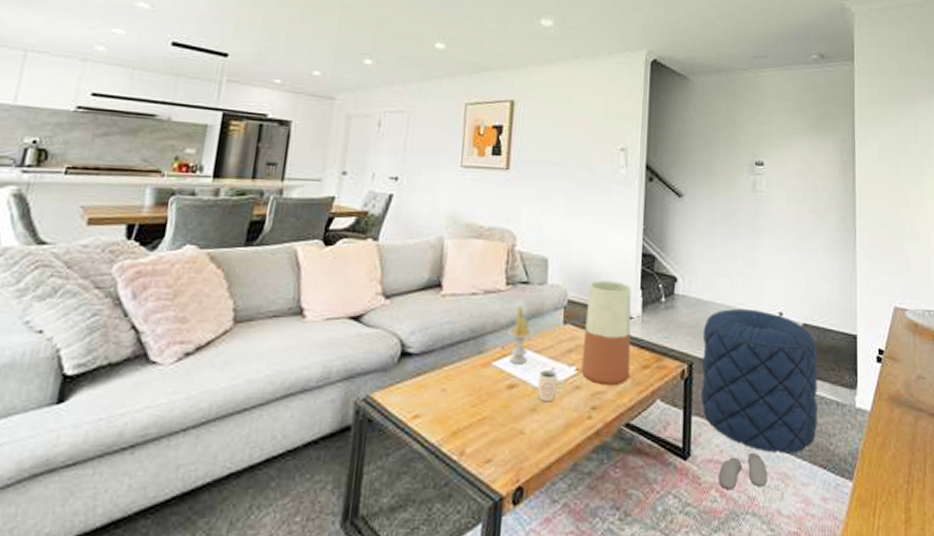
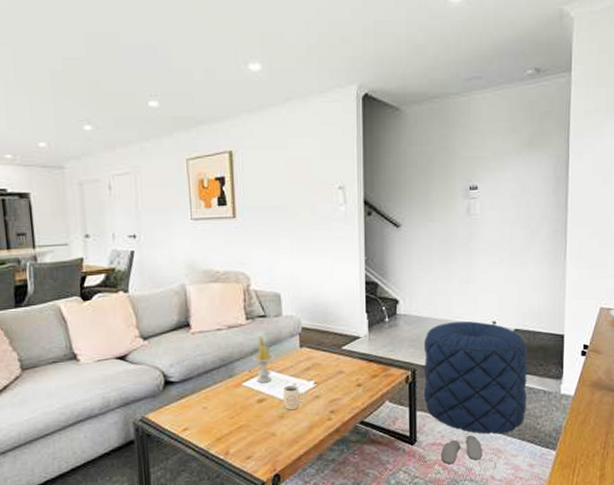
vase: present [581,280,632,384] -> none [318,308,361,393]

